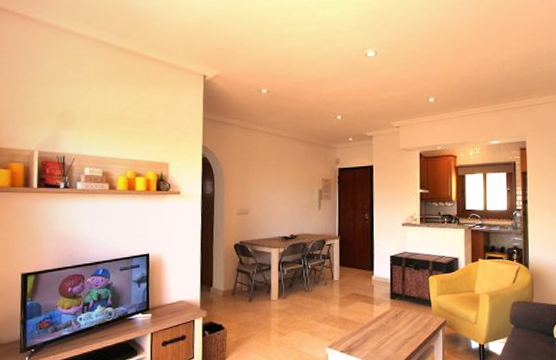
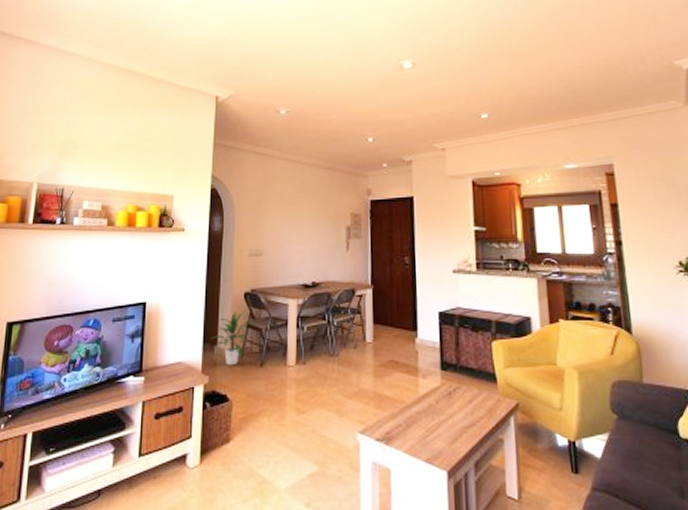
indoor plant: none [208,259,240,302] -> present [212,311,250,366]

